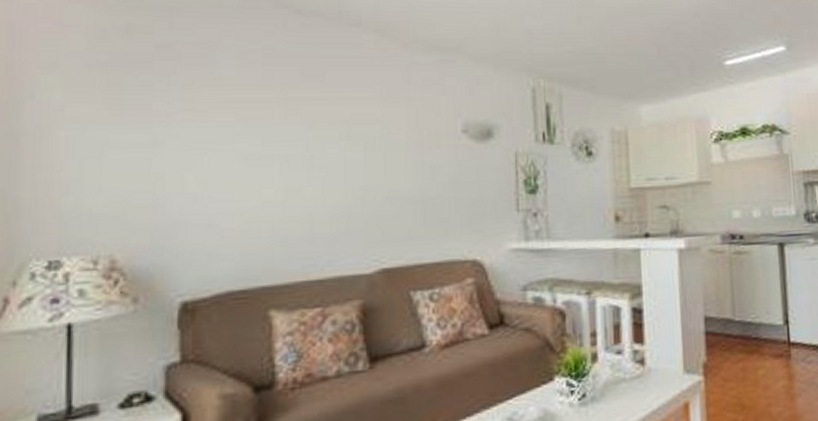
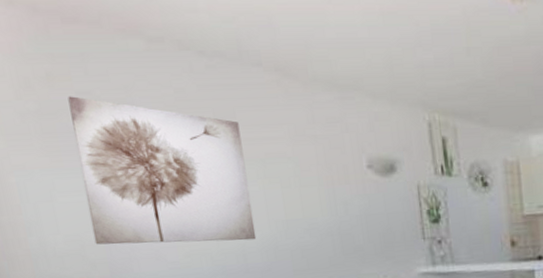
wall art: none [140,49,328,208] -> present [67,96,257,245]

